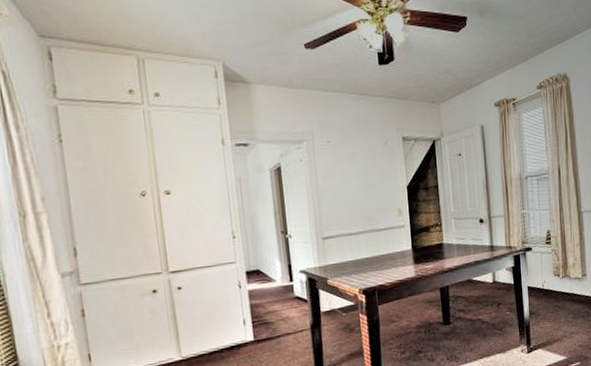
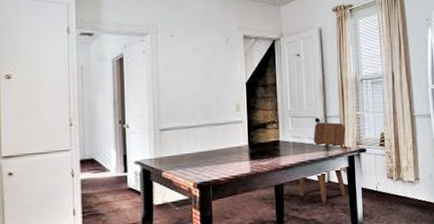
dining chair: none [464,222,512,303] -> present [299,122,346,203]

